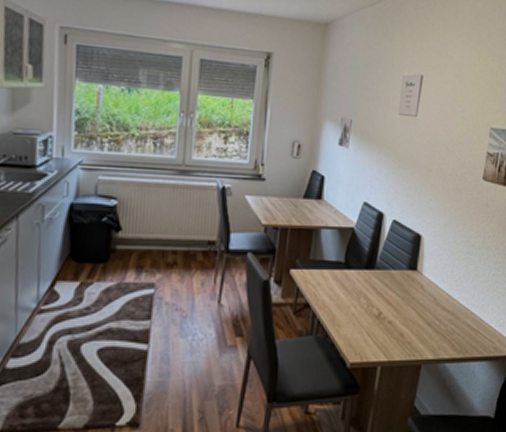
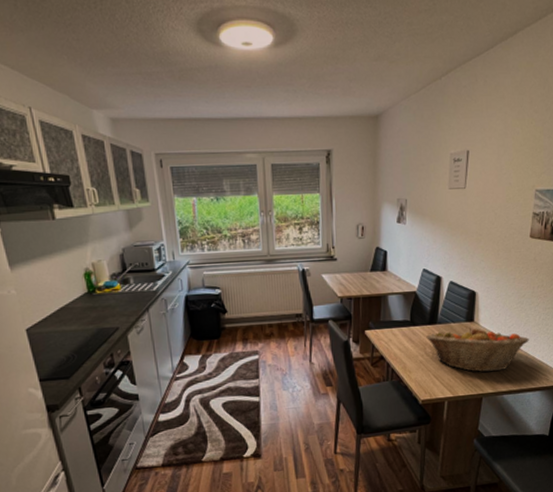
fruit basket: none [361,277,477,334] -> present [426,327,529,373]

